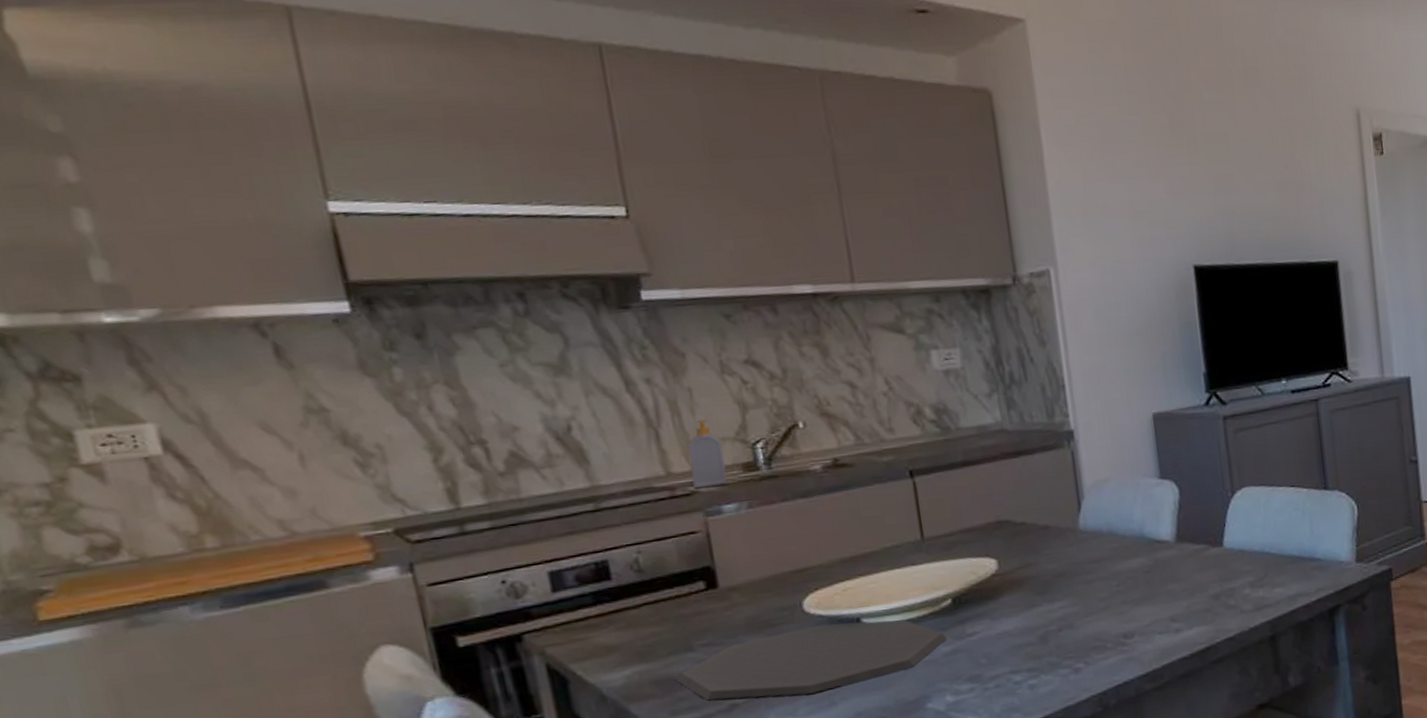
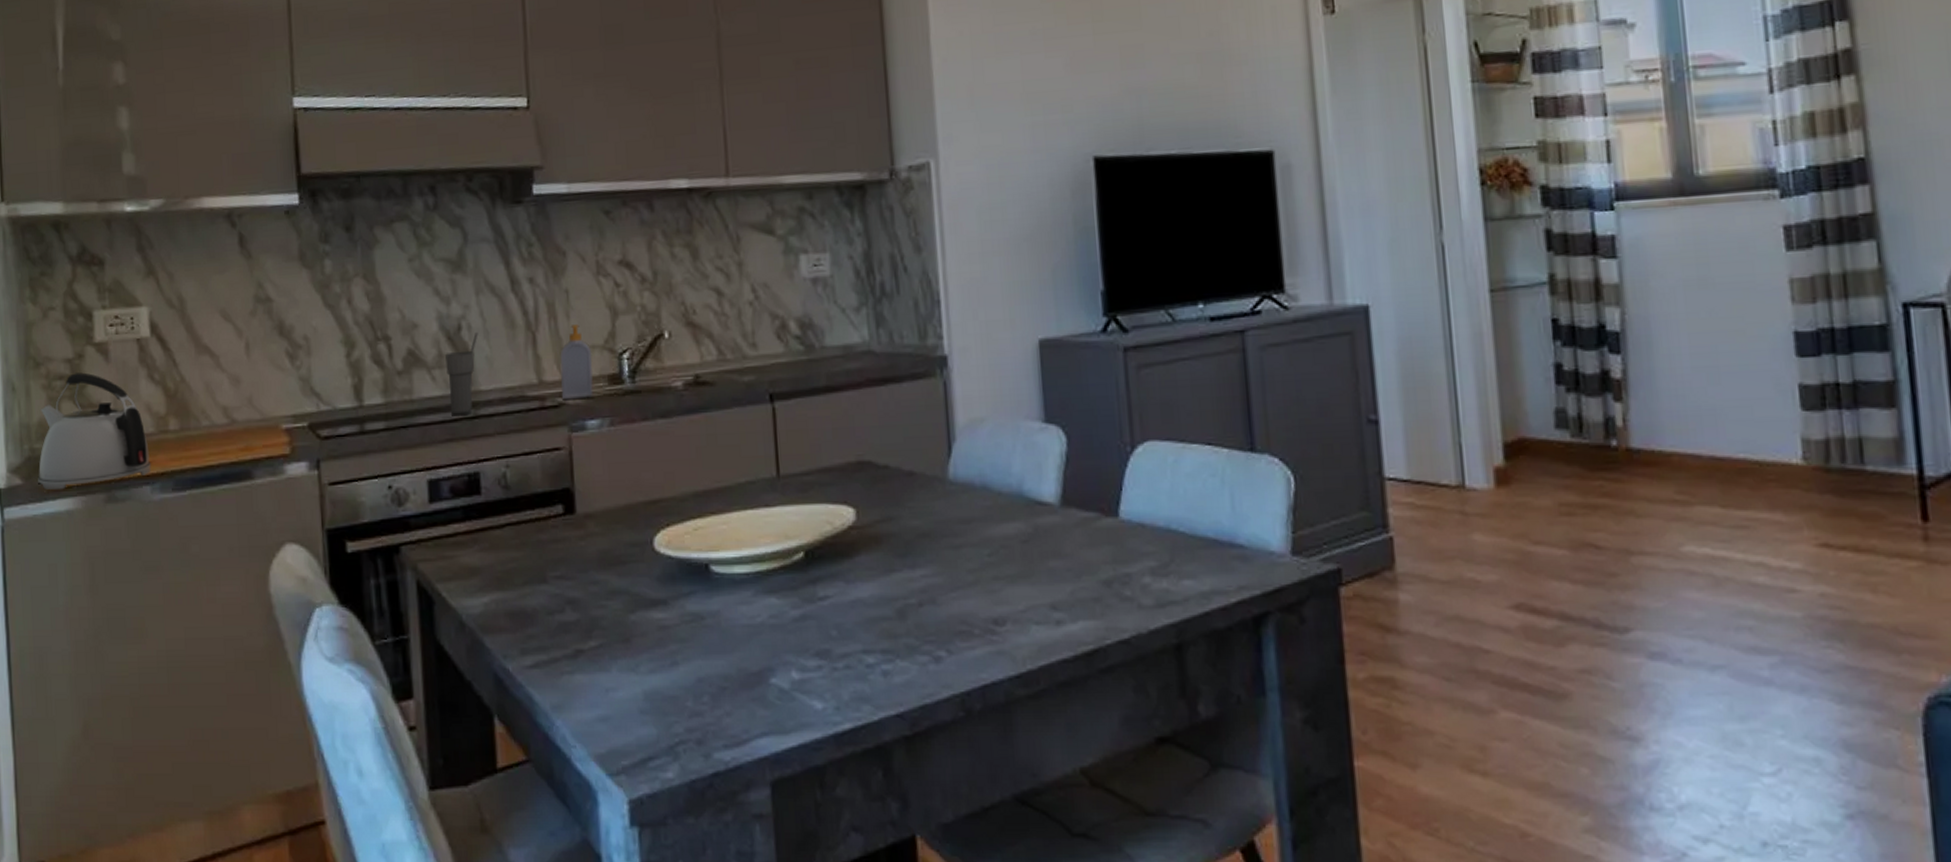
kettle: none [11,496,188,622] -> present [38,372,152,491]
cup: none [555,431,594,511] -> present [445,332,478,417]
placemat: present [676,619,948,700] -> none [529,567,797,648]

